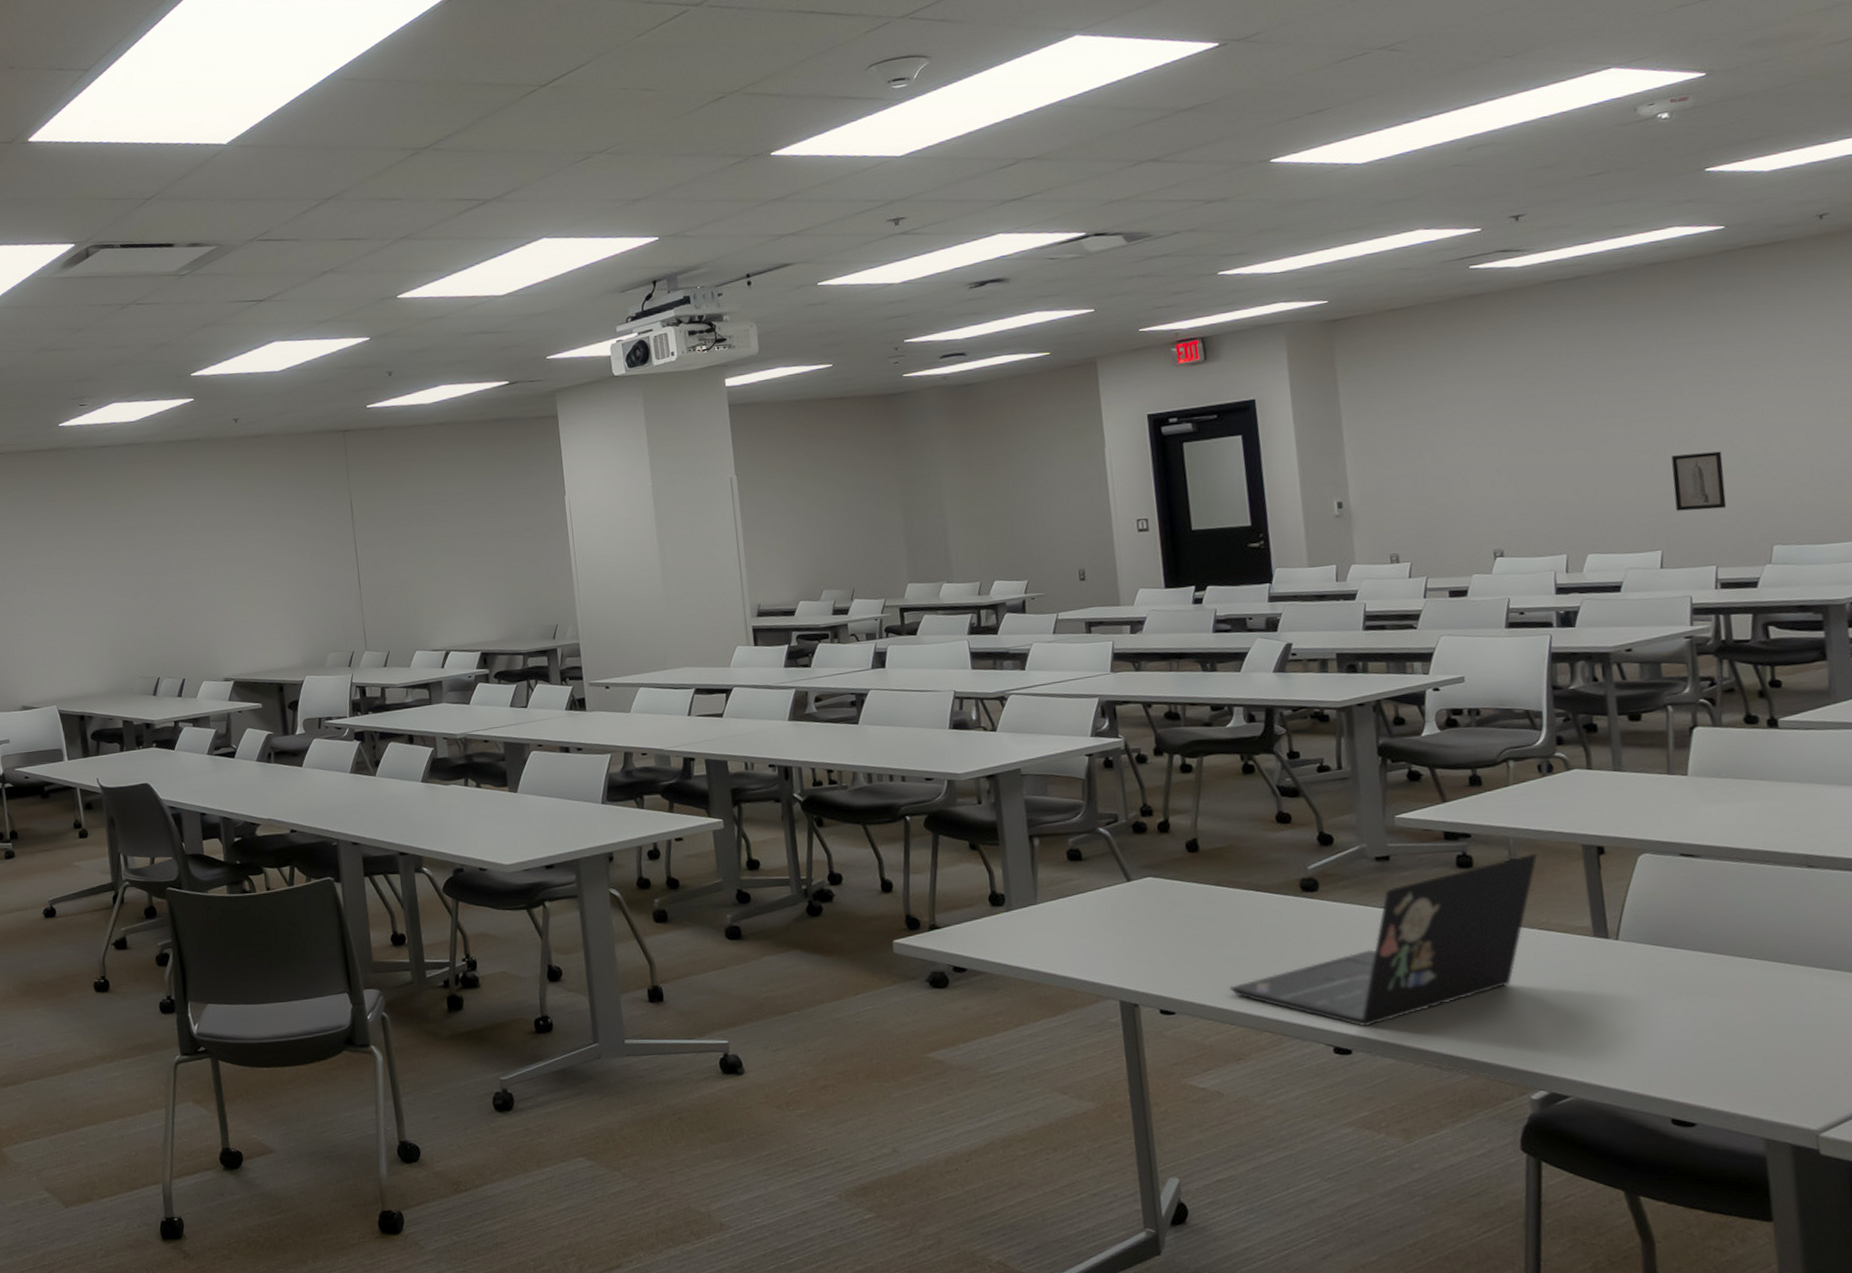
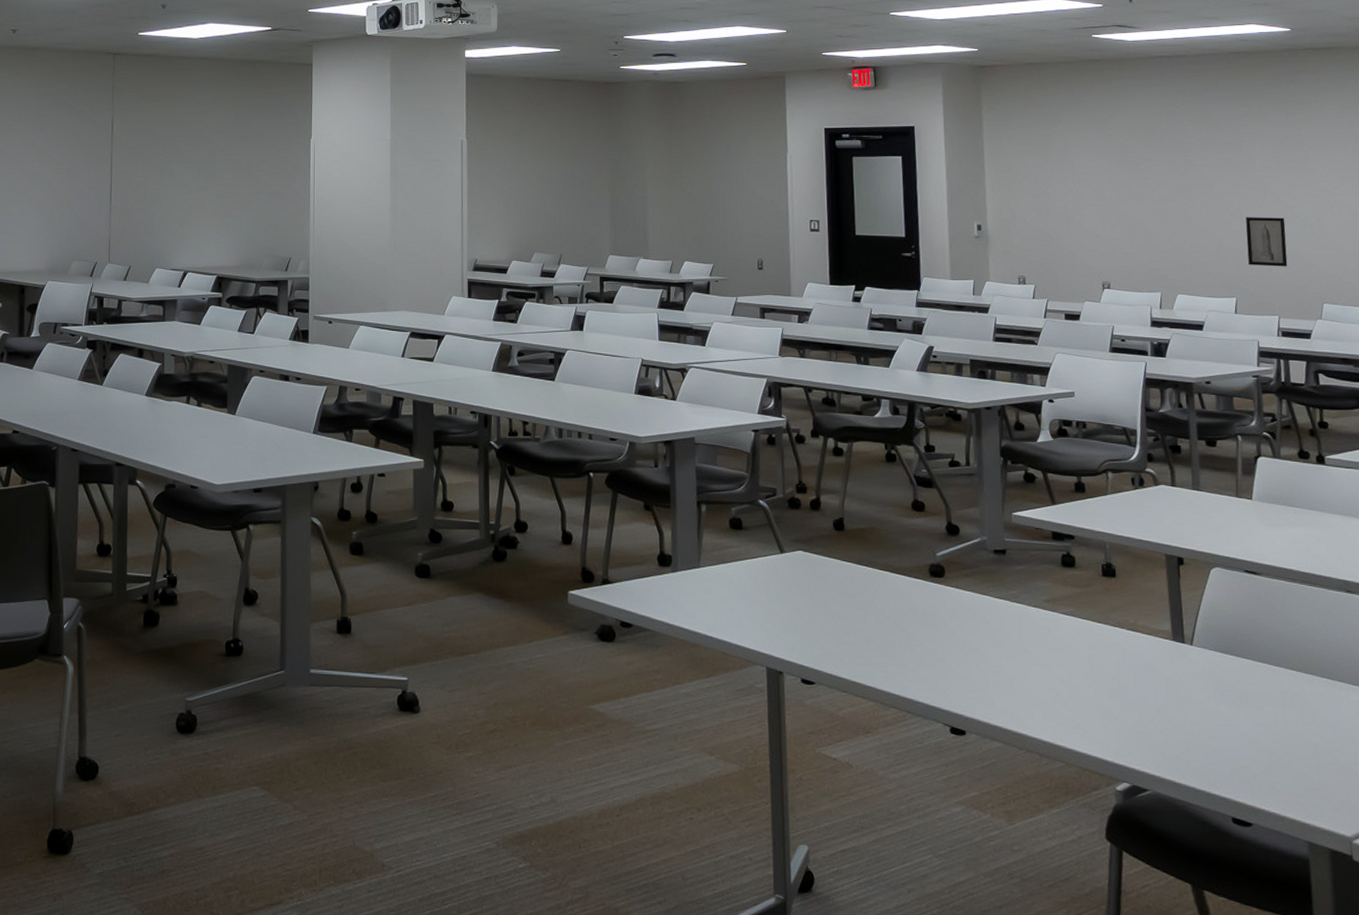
laptop: present [1229,853,1538,1027] -> none [863,559,1129,710]

